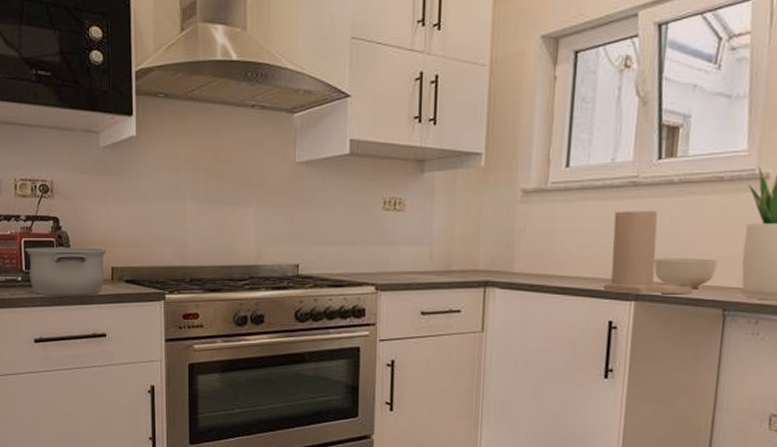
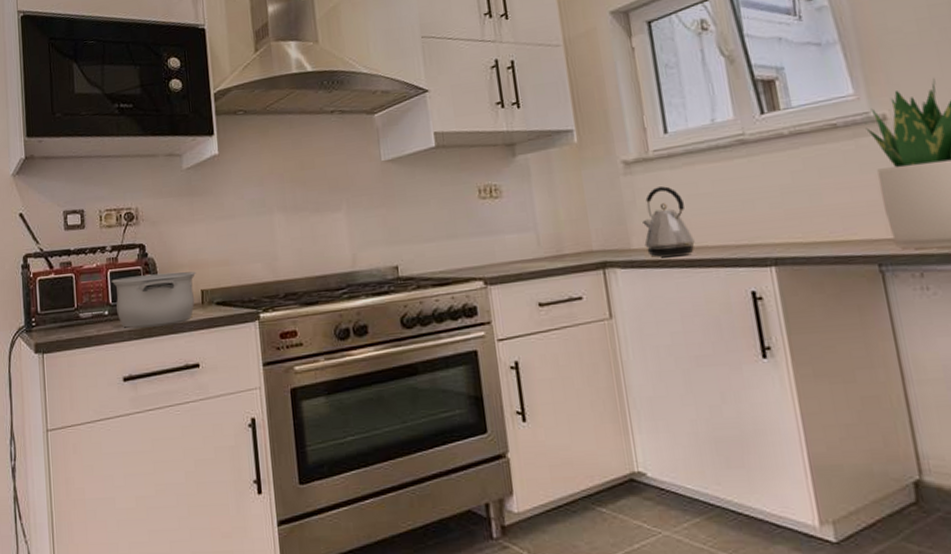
kettle: none [525,218,571,284] -> present [642,186,695,259]
paper towel: present [603,211,693,295] -> none [728,166,838,259]
bowl: present [653,258,718,288] -> none [784,210,858,246]

